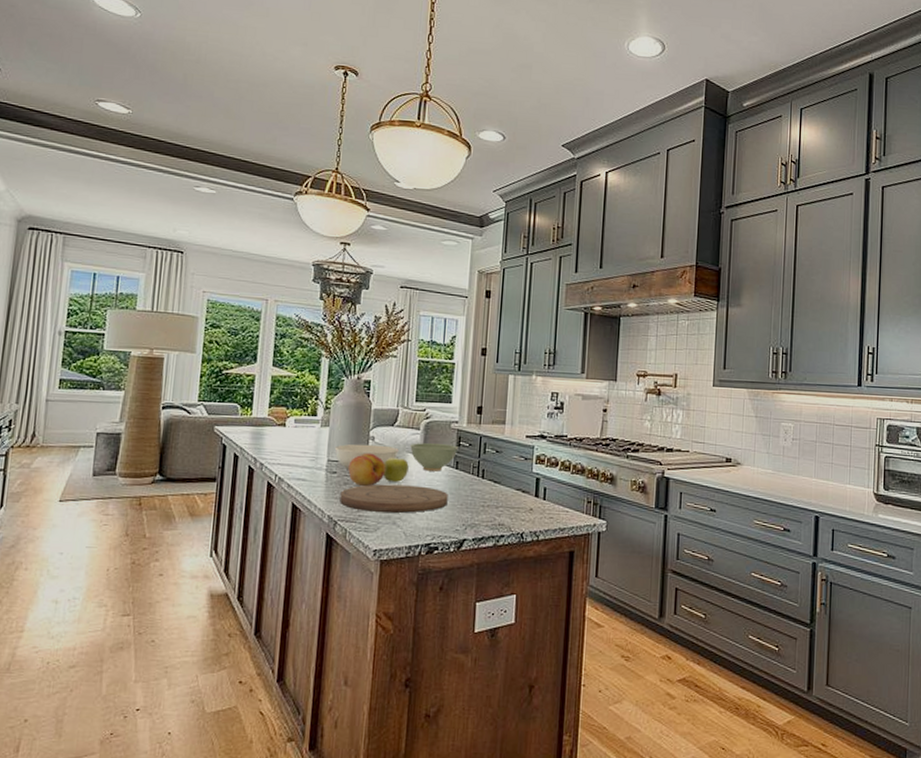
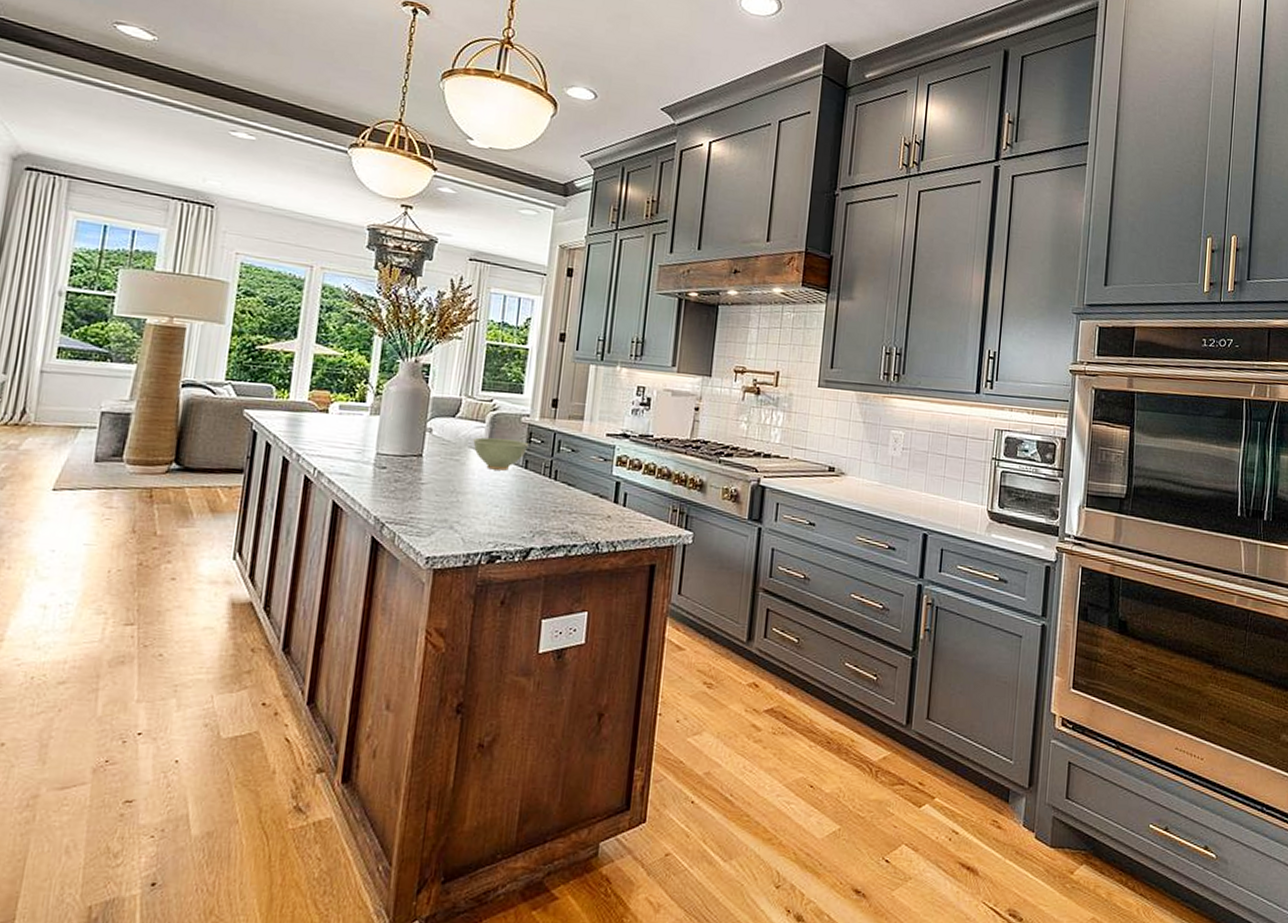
bowl: present [334,444,399,471] -> none [385,436,460,467]
cutting board: present [340,484,448,513] -> none [389,482,515,517]
fruit: present [348,452,386,487] -> none [400,446,445,486]
fruit: present [383,456,409,482] -> none [440,452,471,481]

